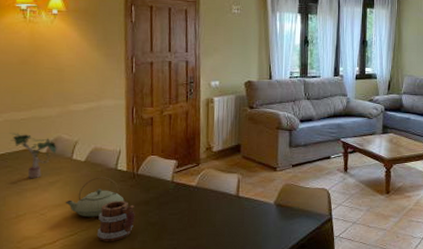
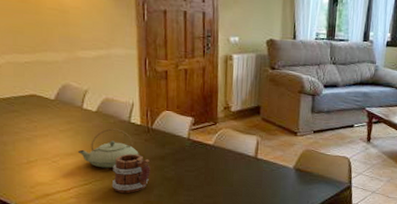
potted plant: present [9,133,57,179] -> none [13,76,66,126]

